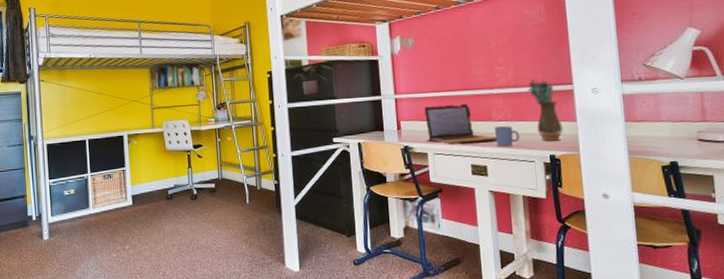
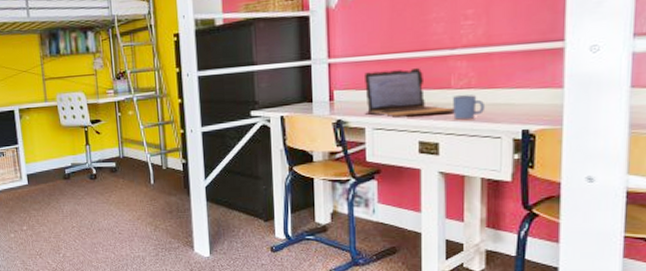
potted plant: present [293,64,332,97] -> none [204,23,252,63]
vase: present [528,78,563,141] -> none [502,34,544,113]

